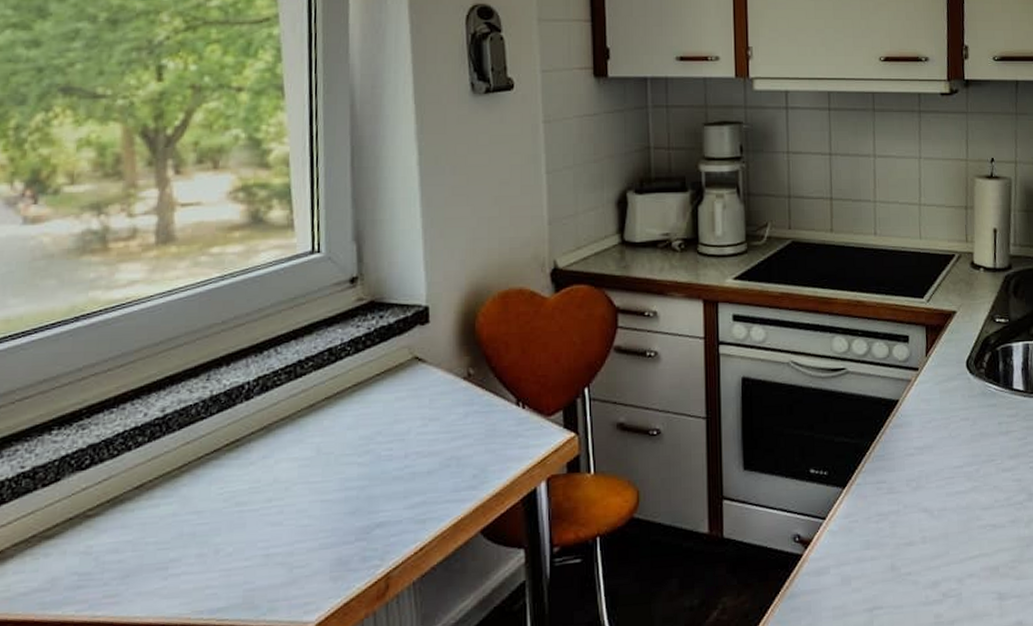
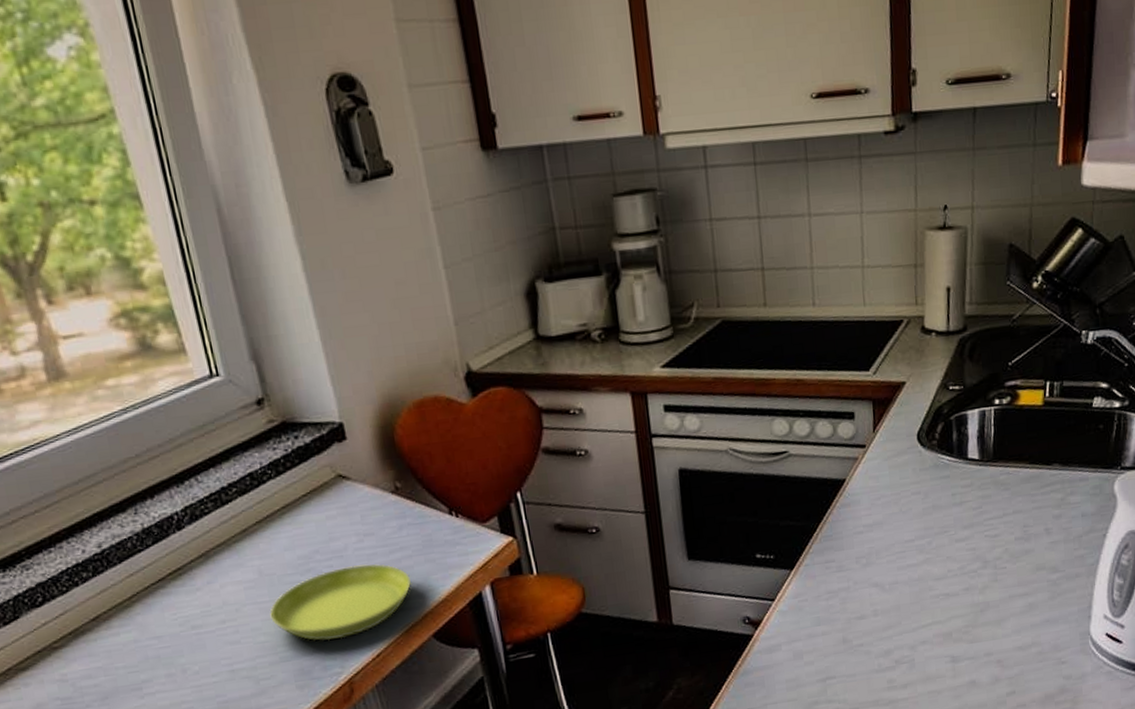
saucer: none [319,450,467,529] -> present [270,564,411,641]

